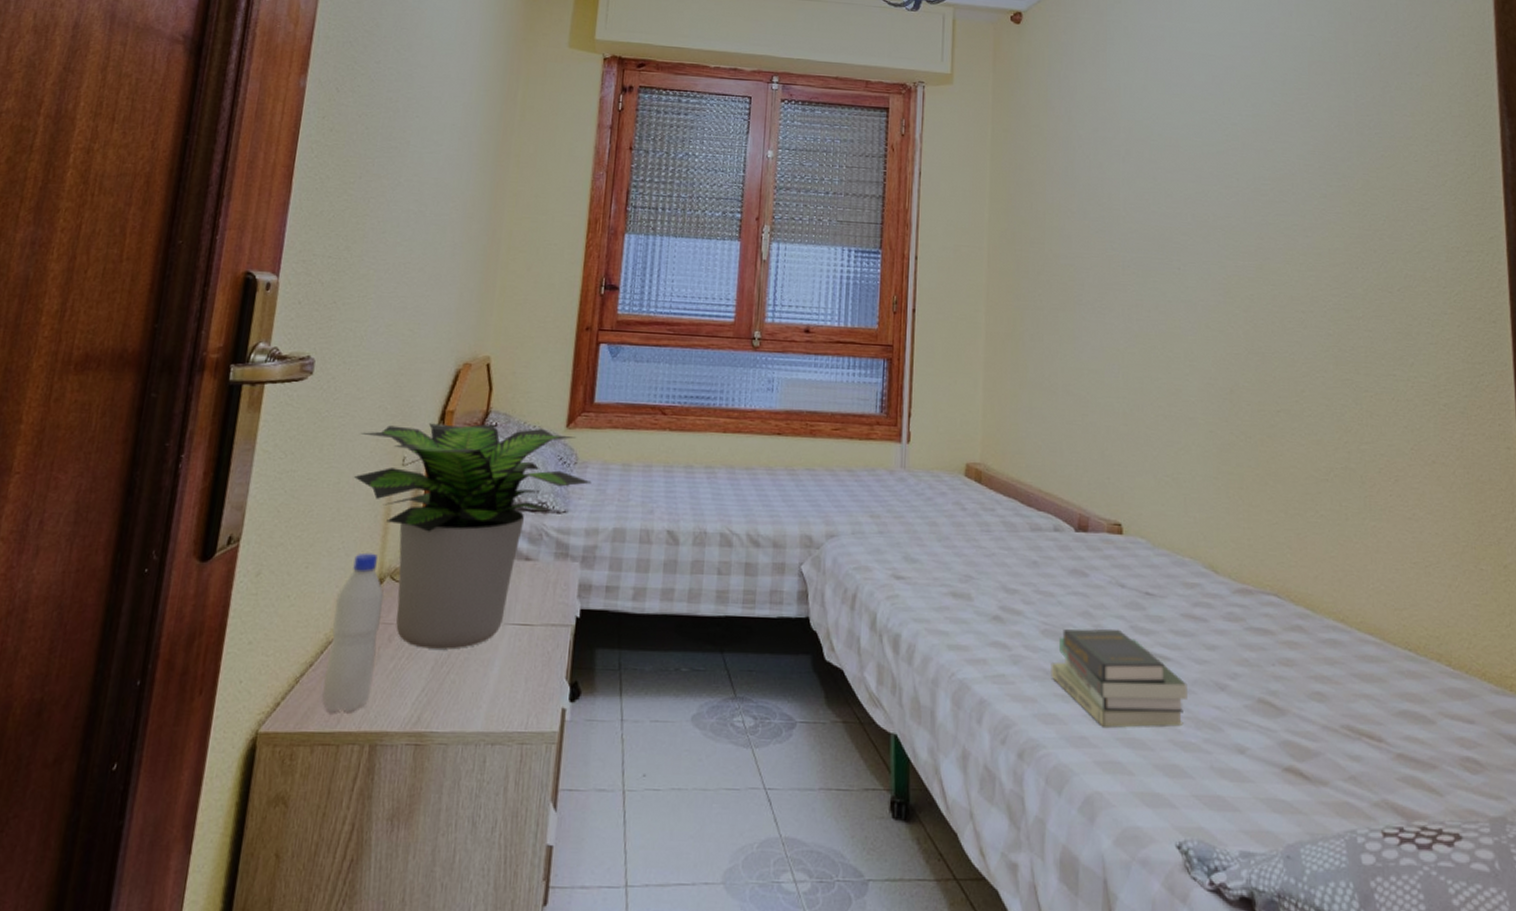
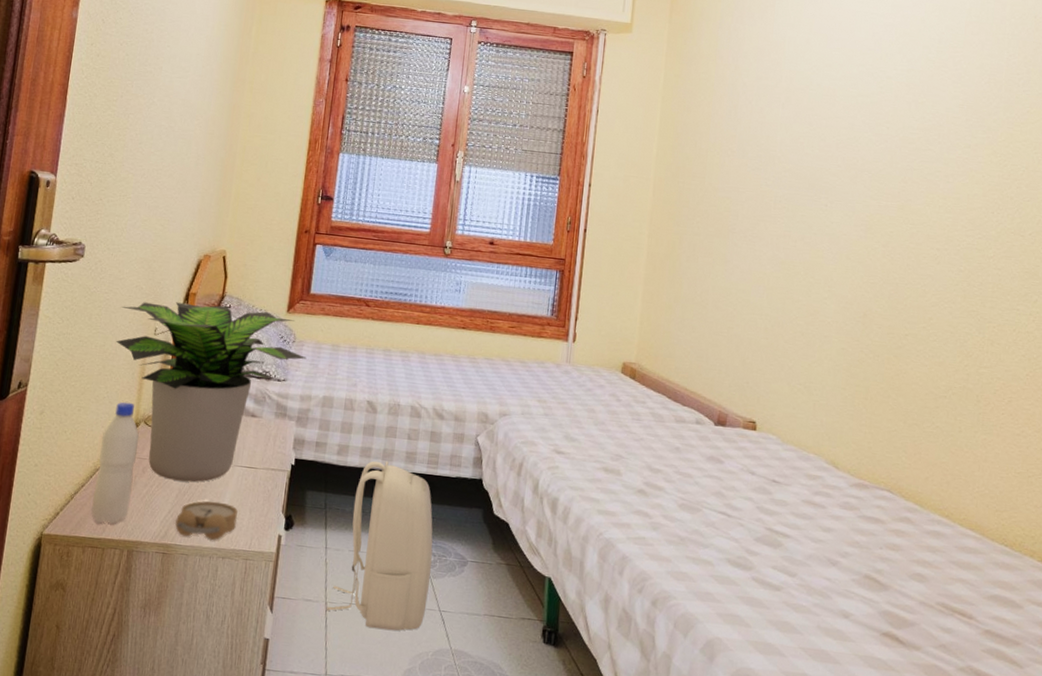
alarm clock: none [431,671,510,723] -> present [175,501,238,541]
backpack: none [624,603,753,821] -> present [326,460,433,631]
books: present [1051,628,1188,727] -> none [684,505,803,591]

